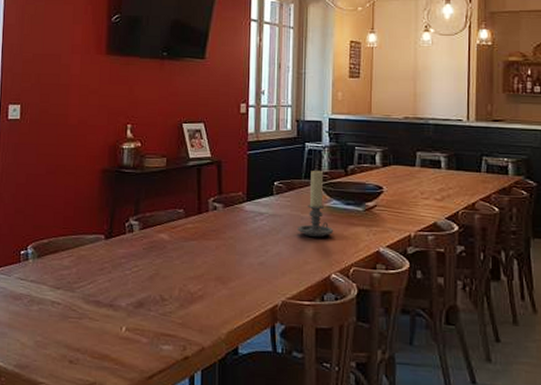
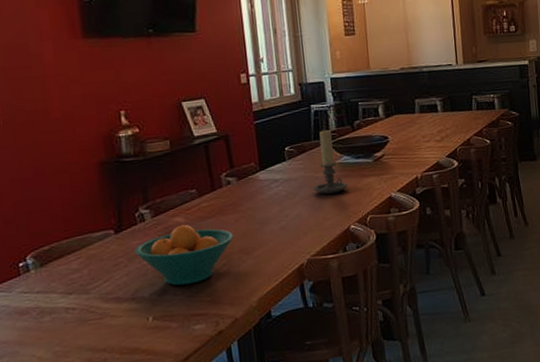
fruit bowl: none [119,241,212,303] -> present [134,224,234,286]

